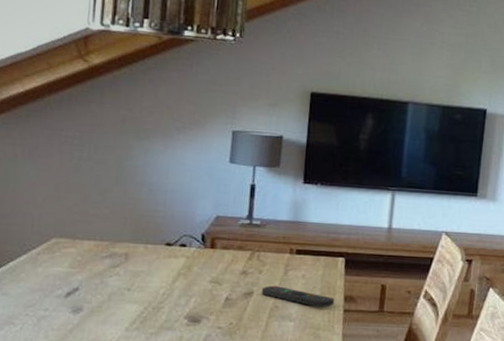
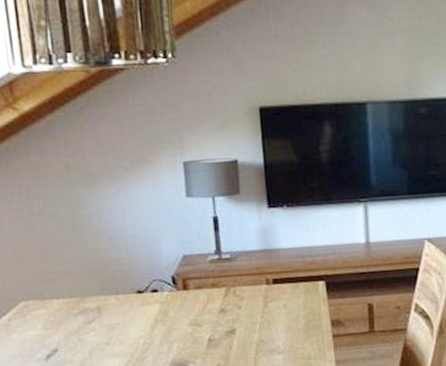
remote control: present [261,286,335,308] -> none [243,319,322,337]

